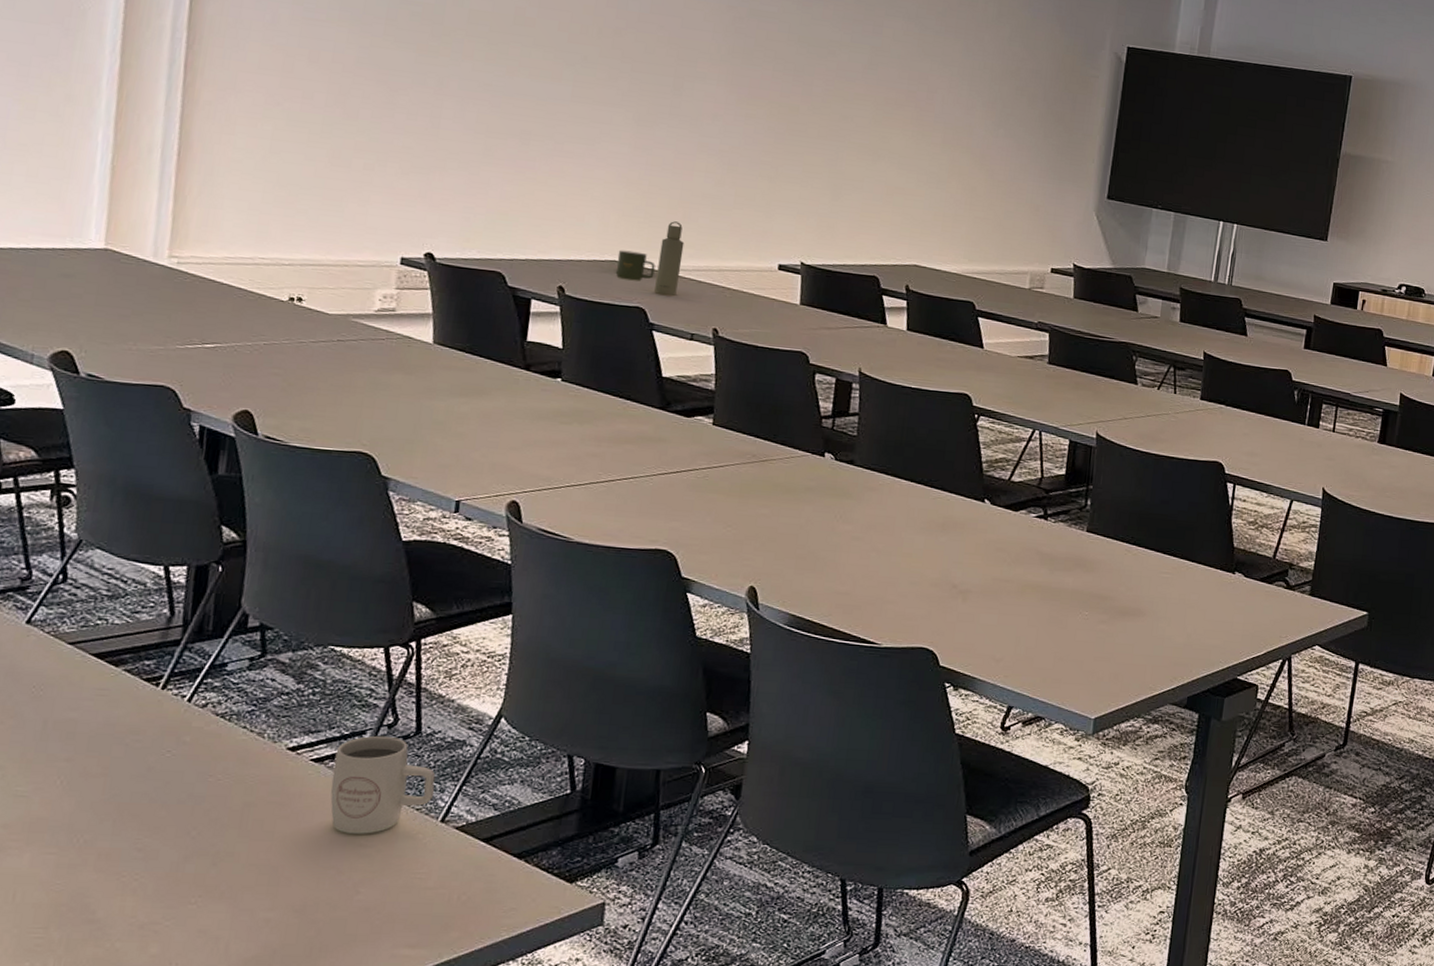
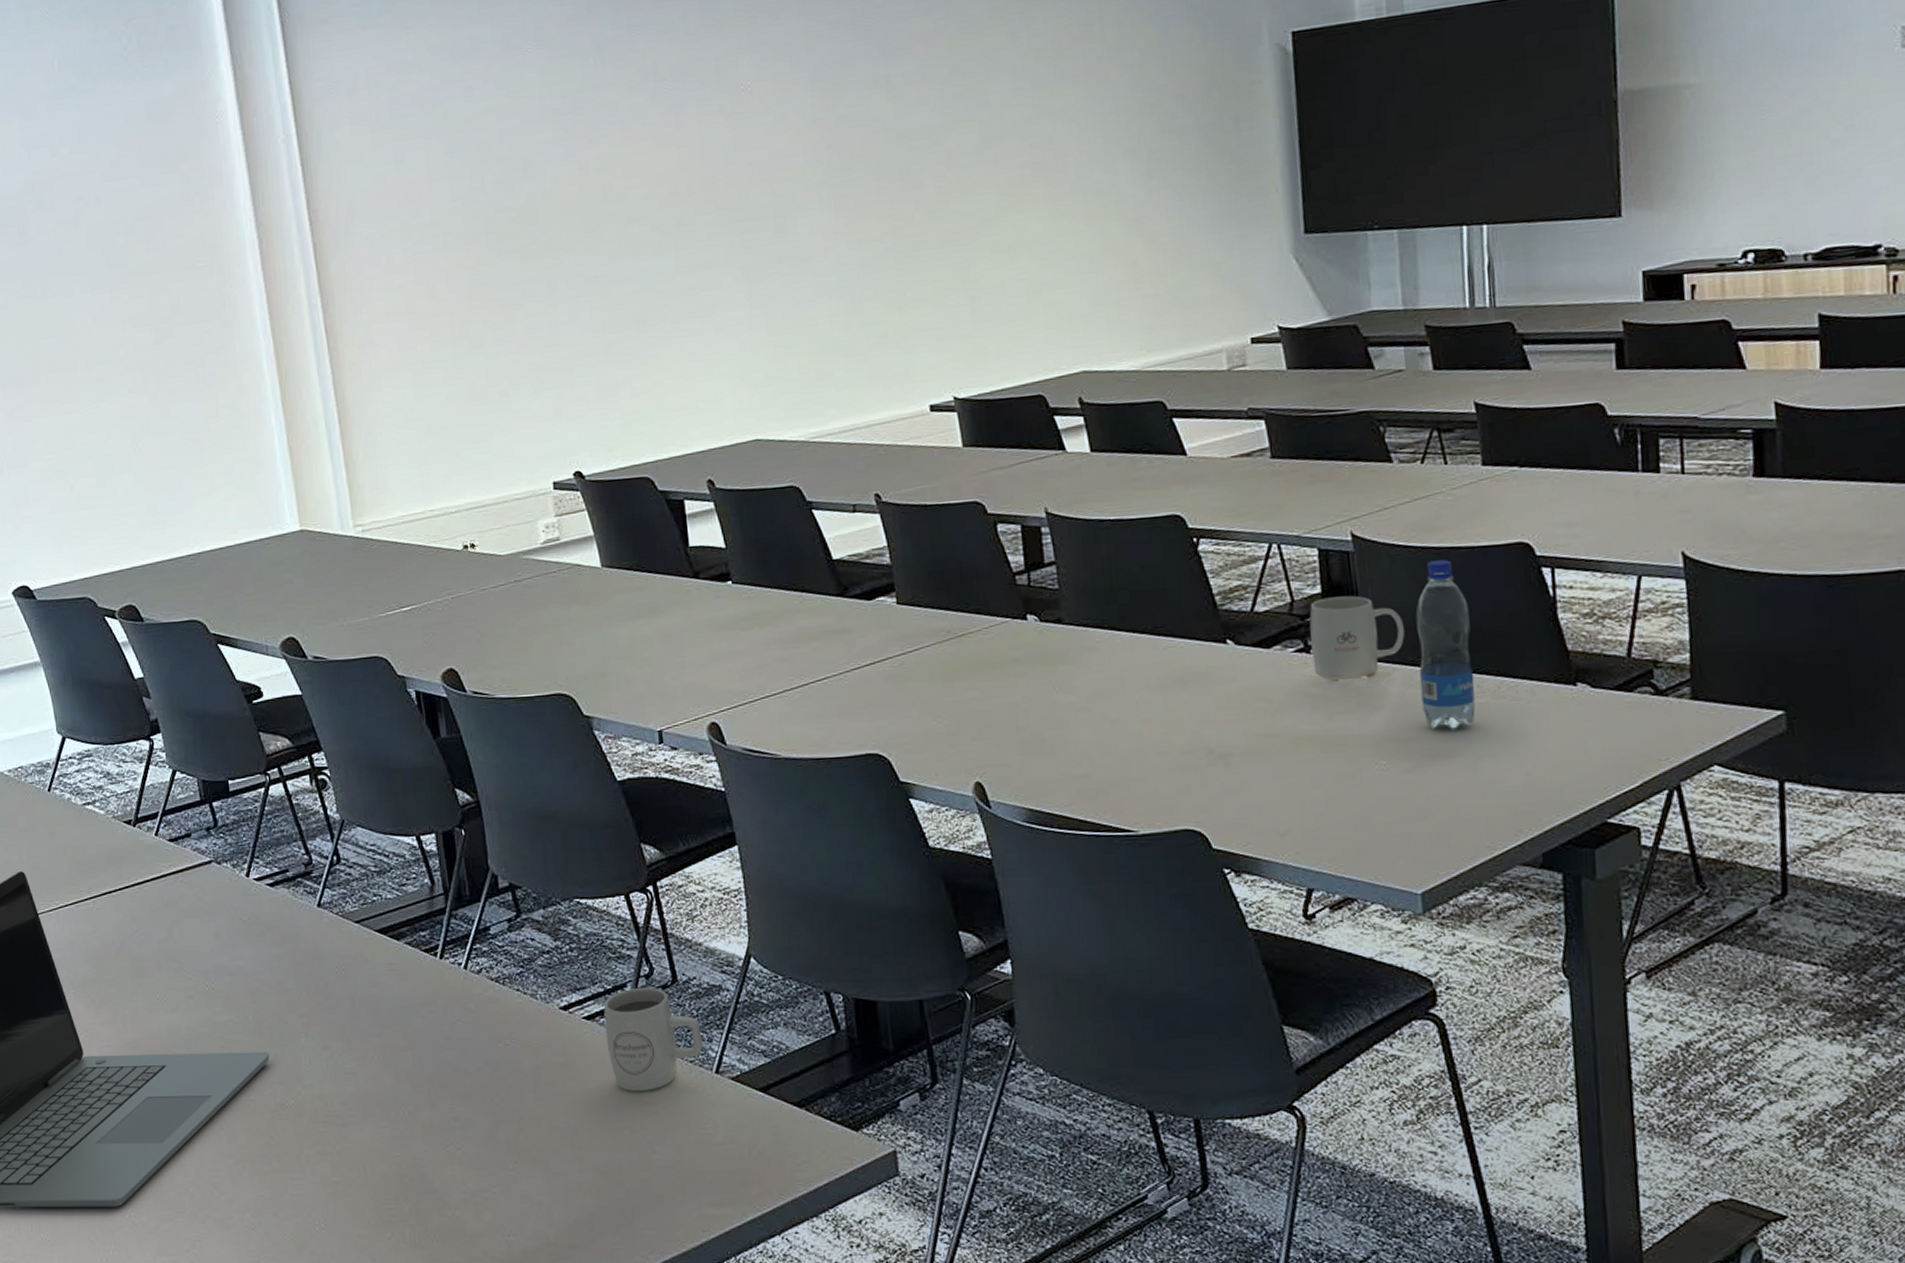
mug: present [616,250,655,282] -> none [758,424,800,460]
bottle: present [654,221,684,296] -> none [800,381,828,468]
mug: none [1047,479,1122,545] -> present [1309,595,1406,680]
bottle: none [1122,464,1171,596] -> present [1415,560,1476,731]

